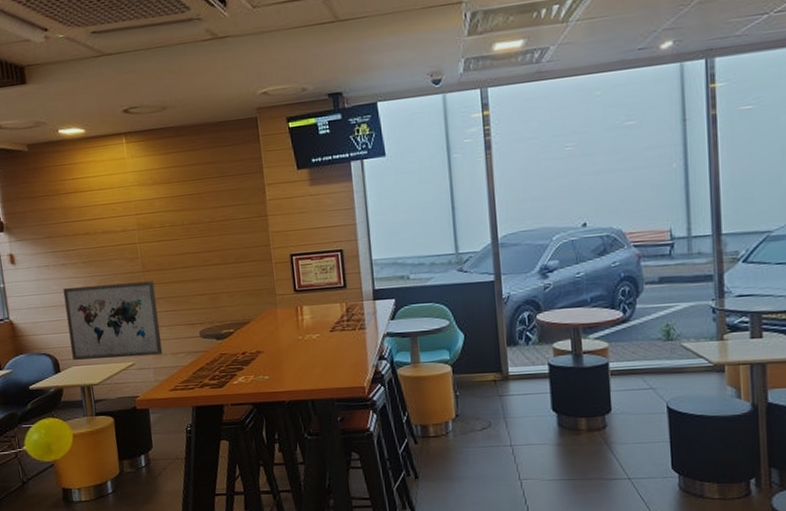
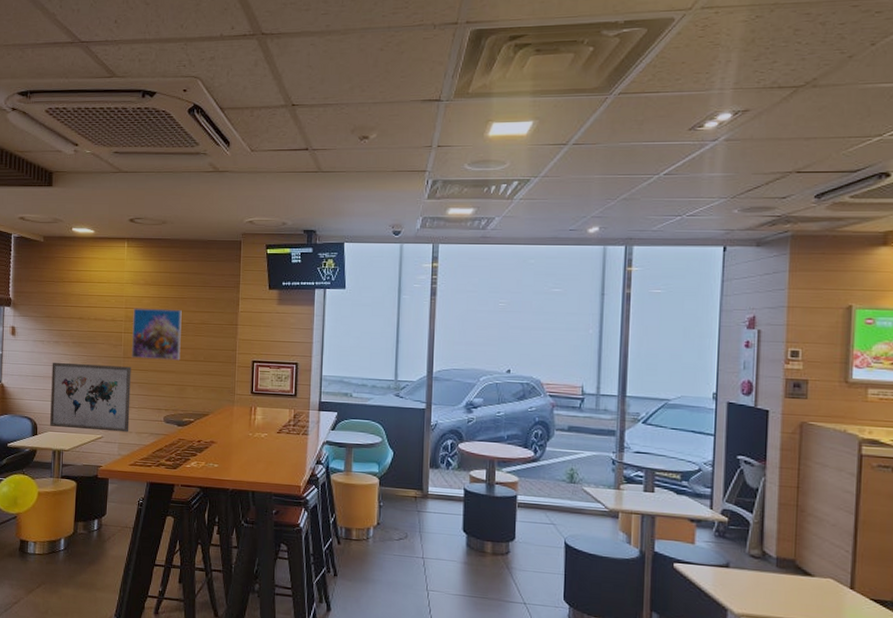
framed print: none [145,207,208,270] -> present [131,308,182,361]

